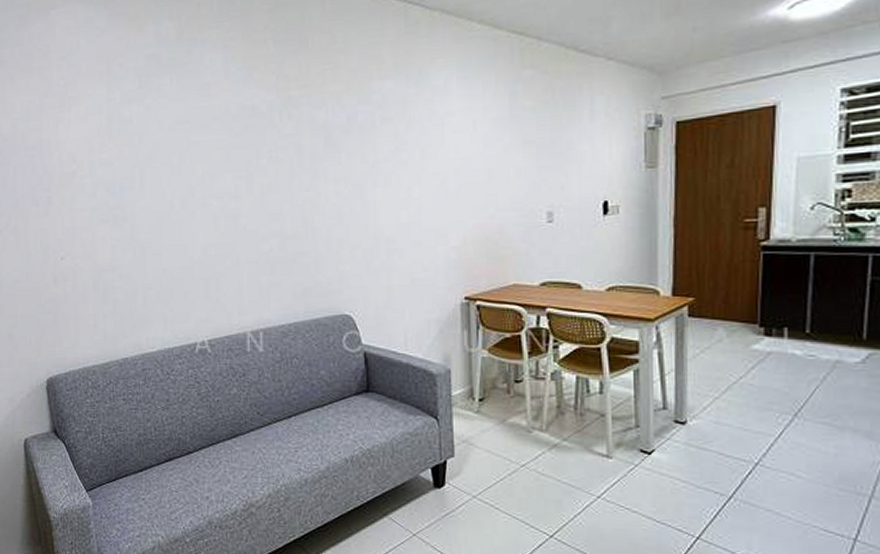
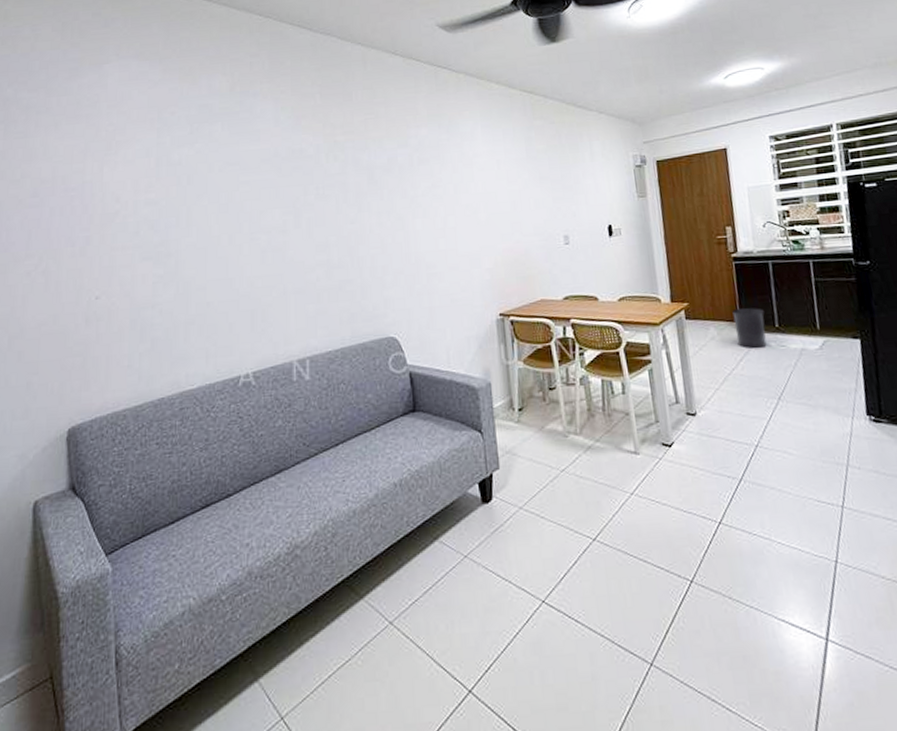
waste bin: none [750,308,795,357] -> present [732,308,767,349]

